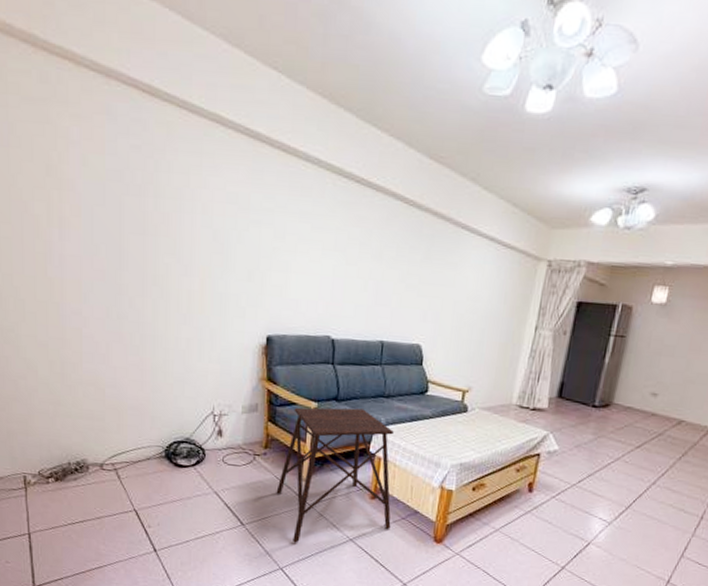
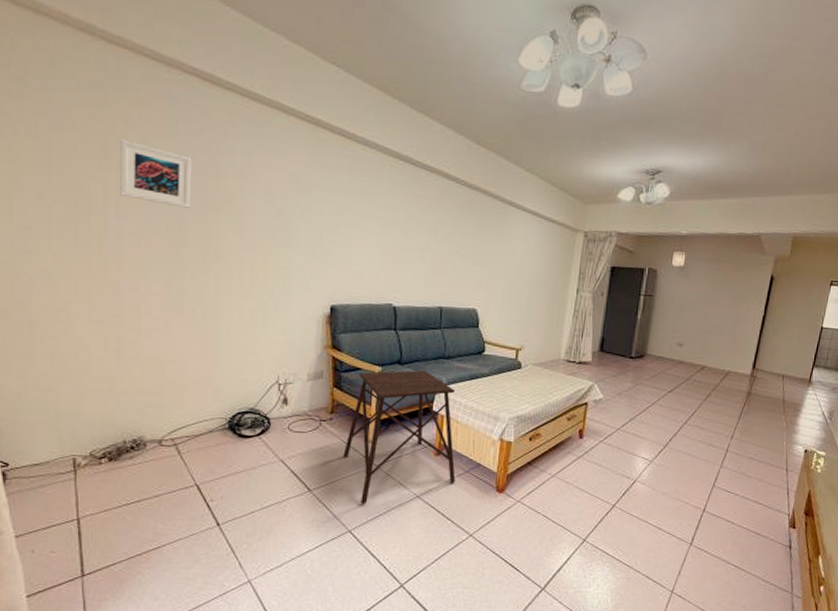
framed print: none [62,157,131,230] -> present [120,139,192,208]

